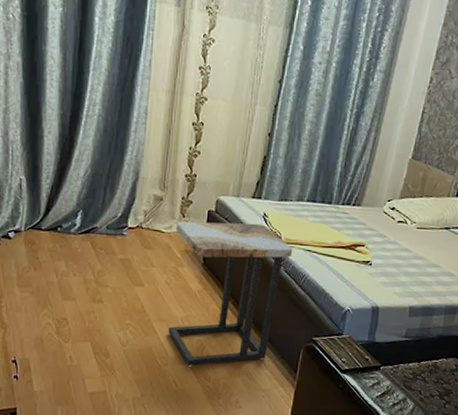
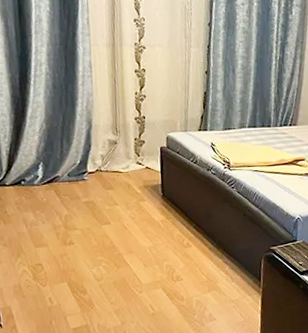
side table: present [168,221,293,367] -> none [133,153,242,290]

